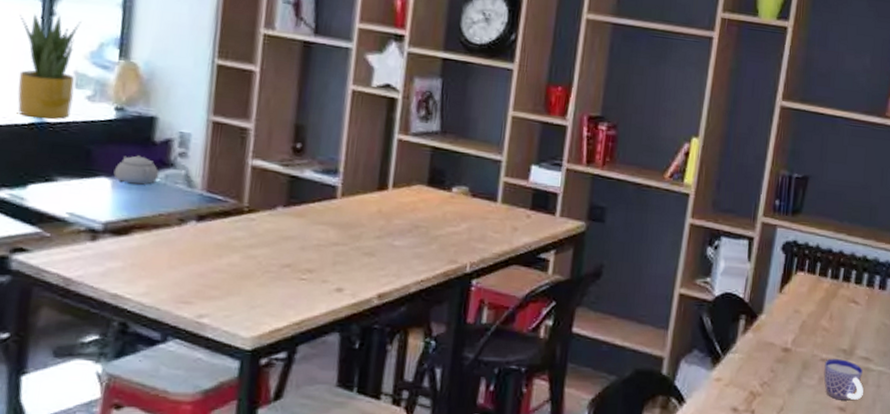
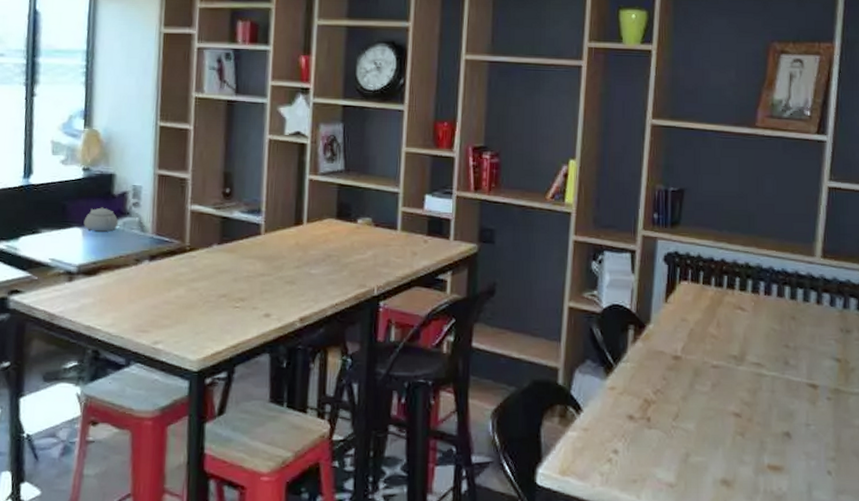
planter: present [17,14,82,119] -> none [9,96,55,181]
cup: present [823,359,864,401] -> none [716,365,758,406]

